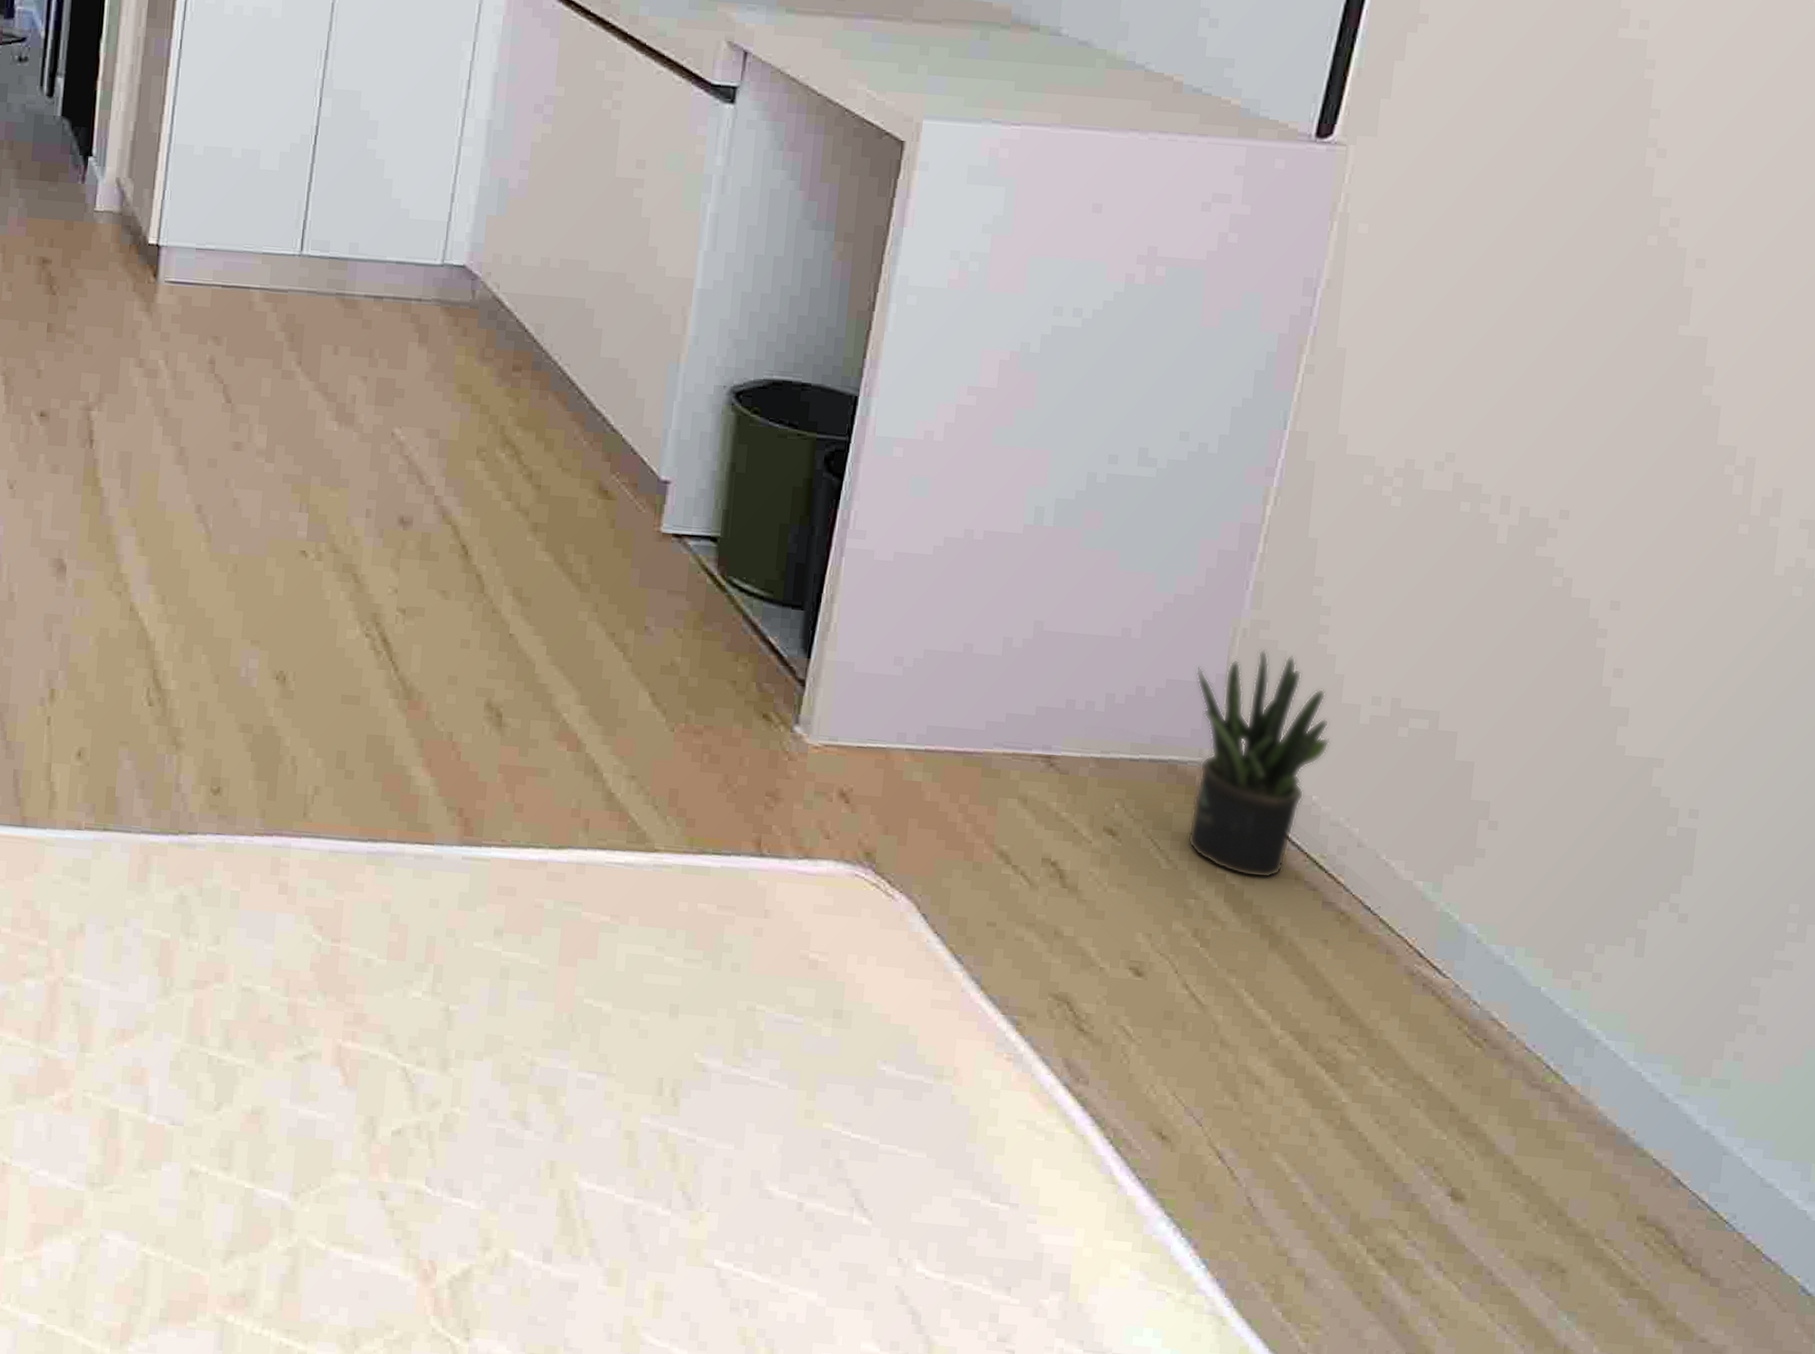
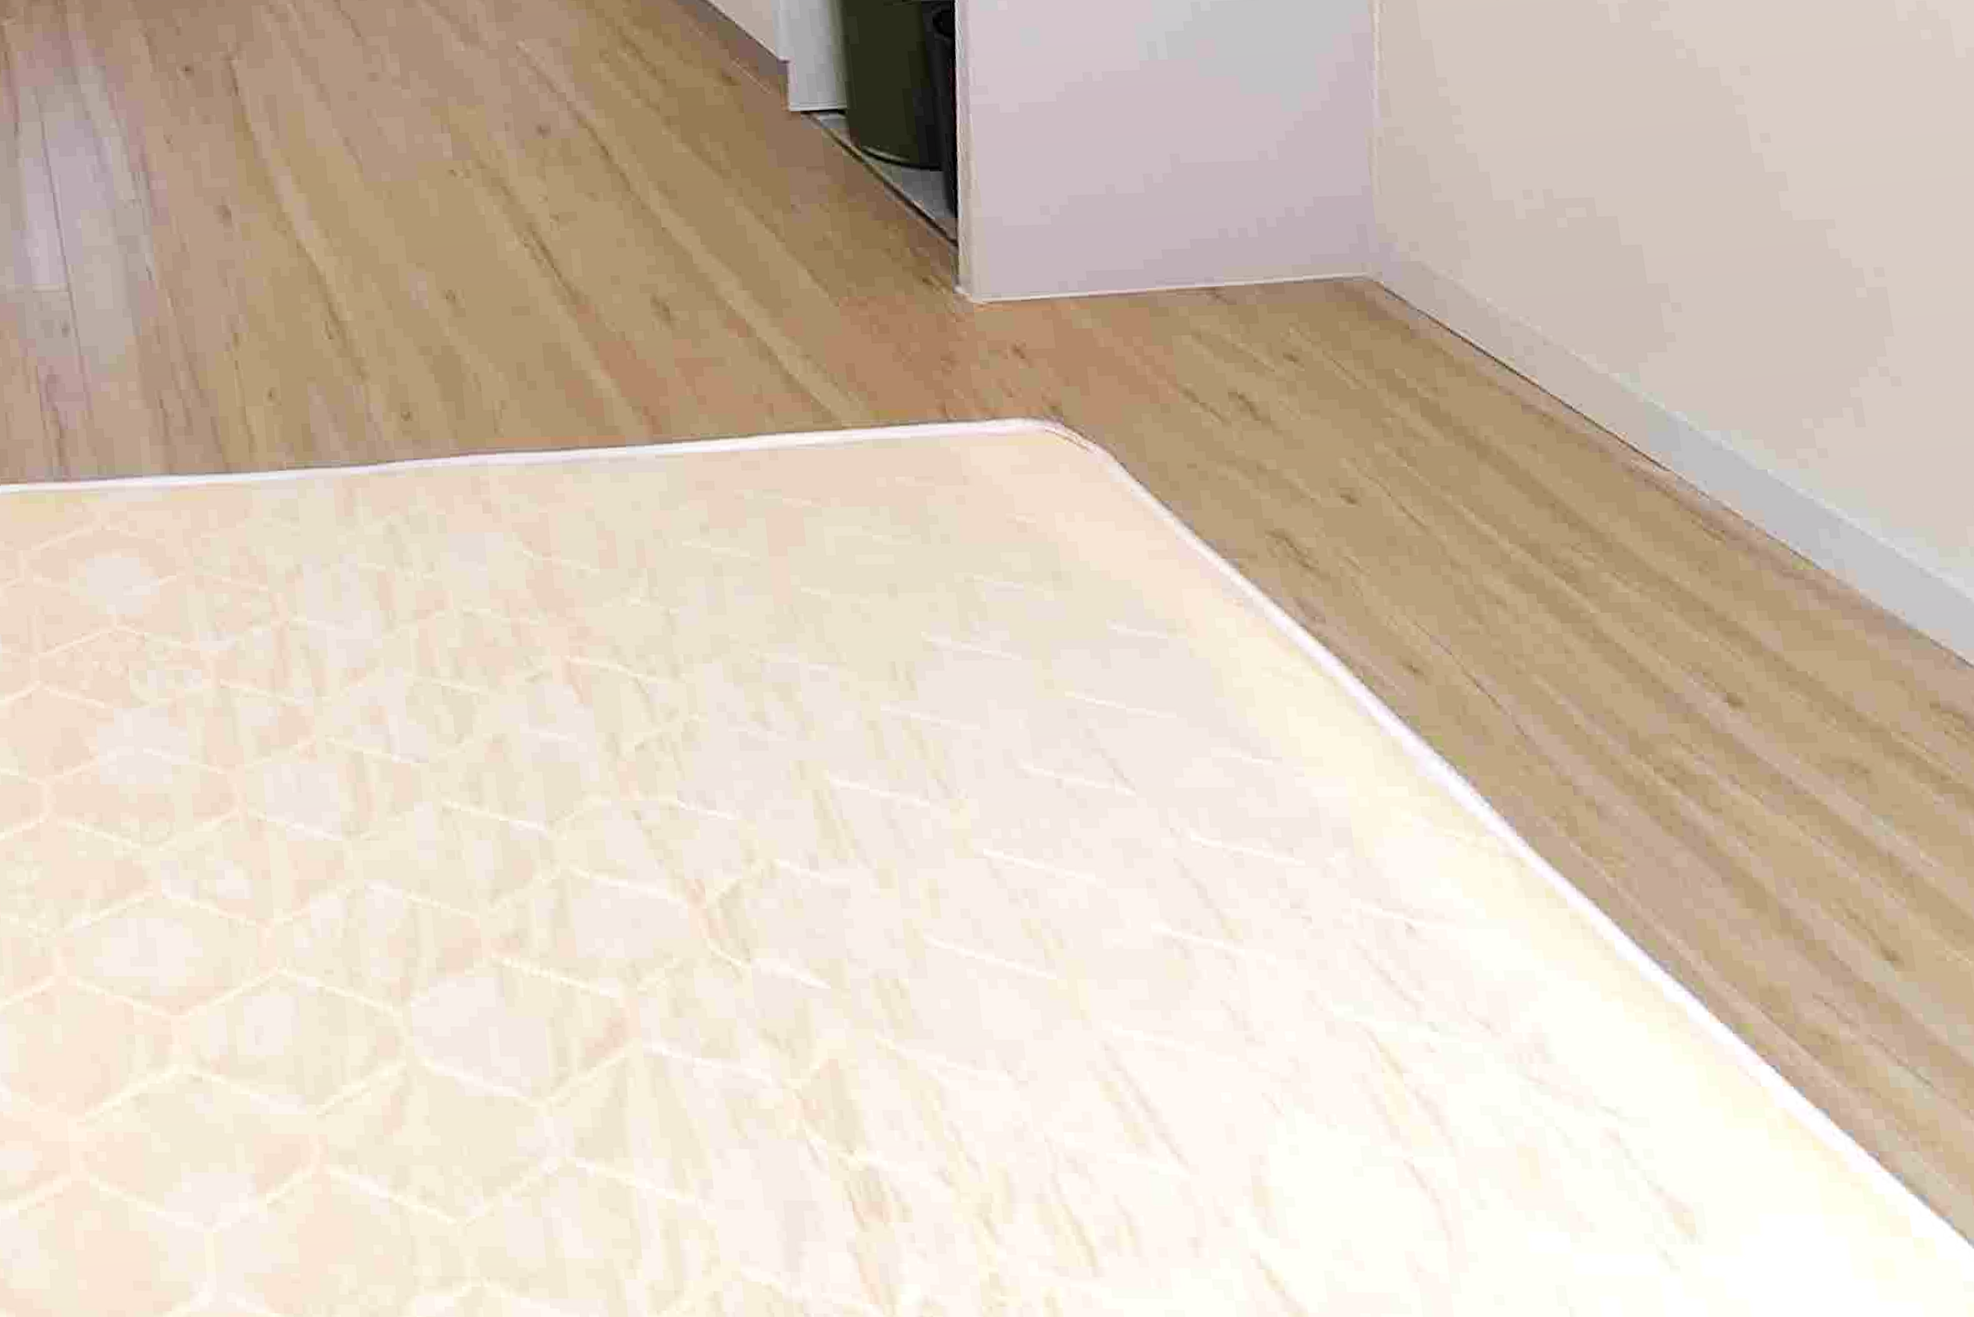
potted plant: present [1187,650,1330,879] -> none [1341,156,1492,389]

